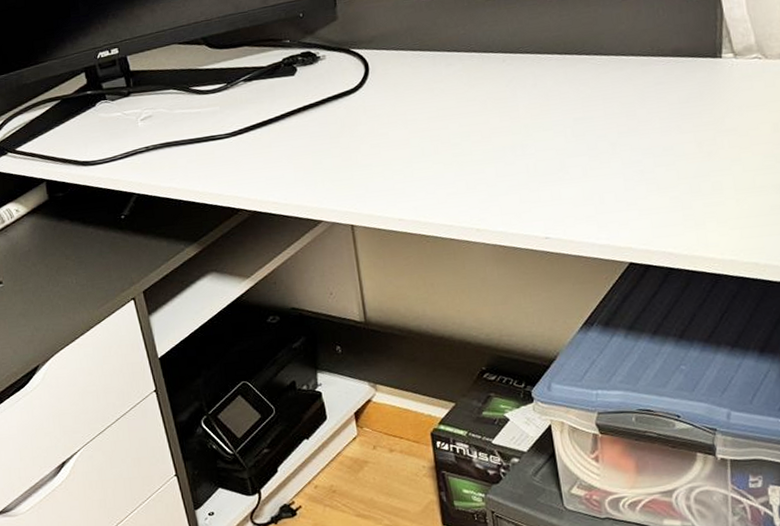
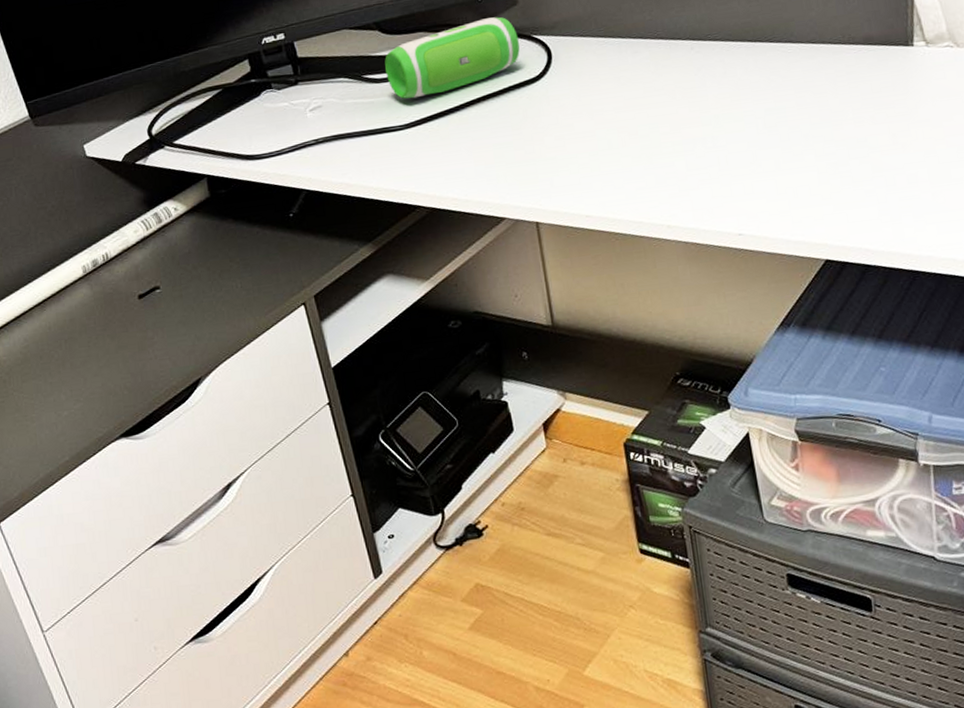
speaker: none [211,31,339,109] -> present [384,17,520,99]

